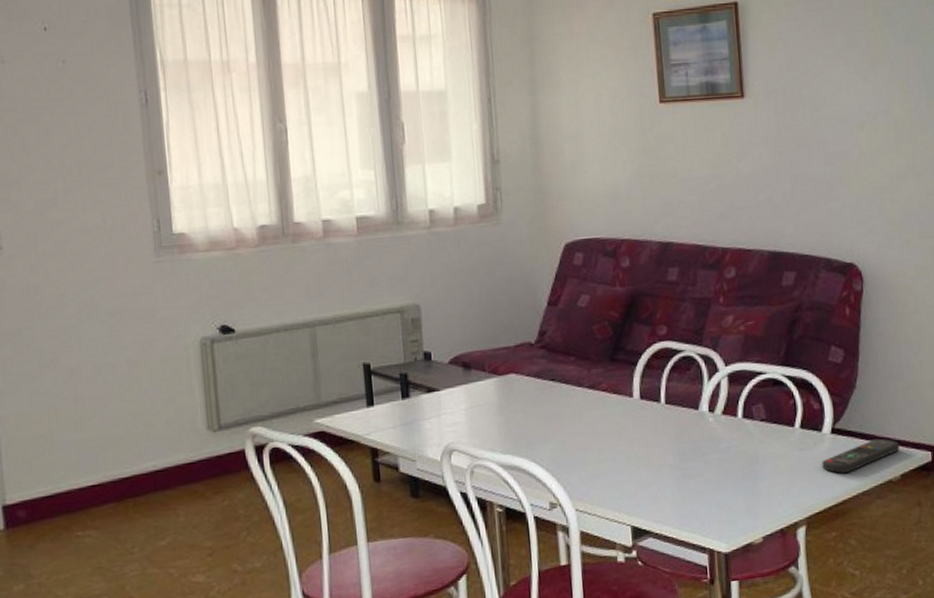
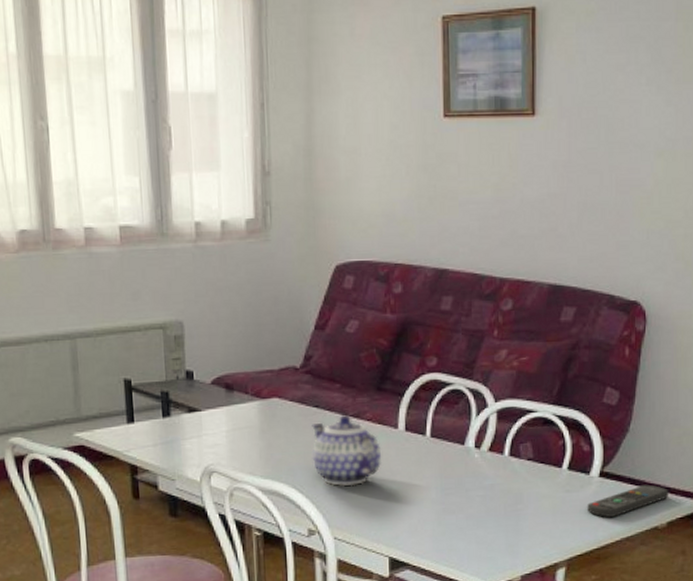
teapot: none [549,387,620,458] -> present [312,415,382,487]

